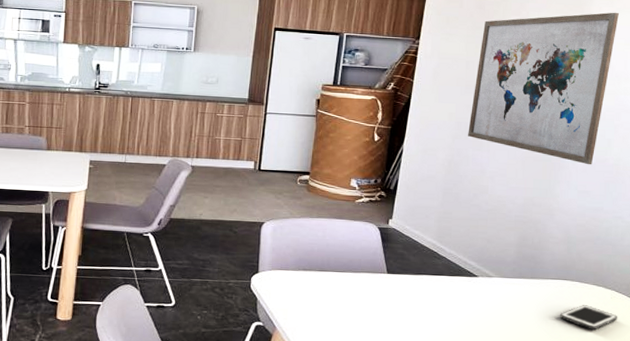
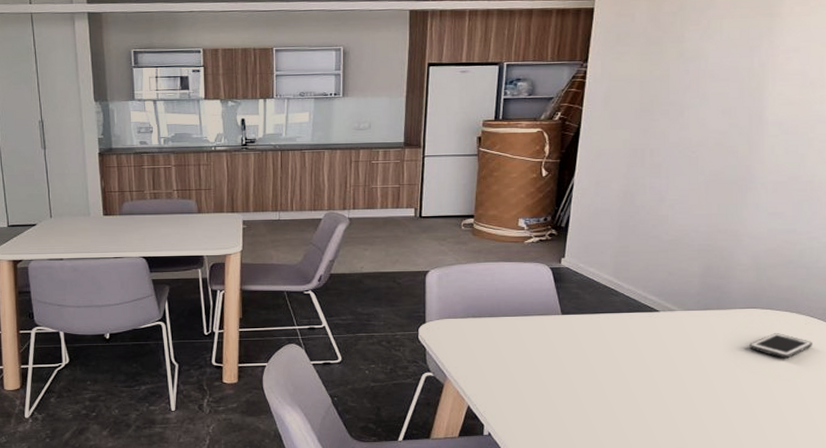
wall art: present [468,12,619,165] -> none [645,11,813,184]

